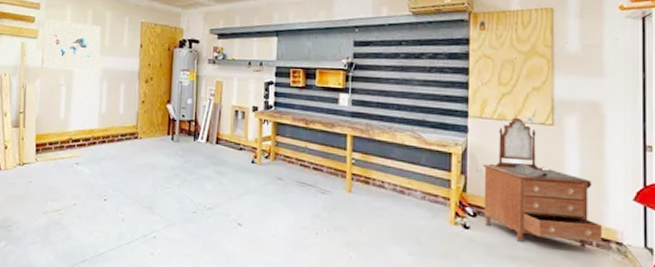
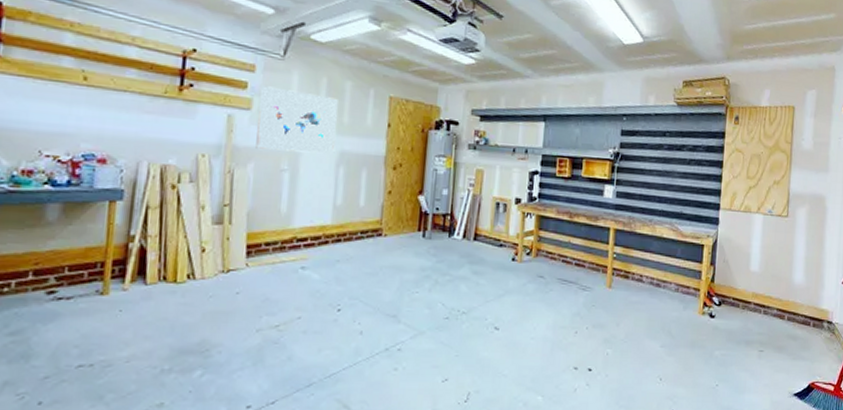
dresser: present [483,117,603,248] -> none [727,209,819,328]

